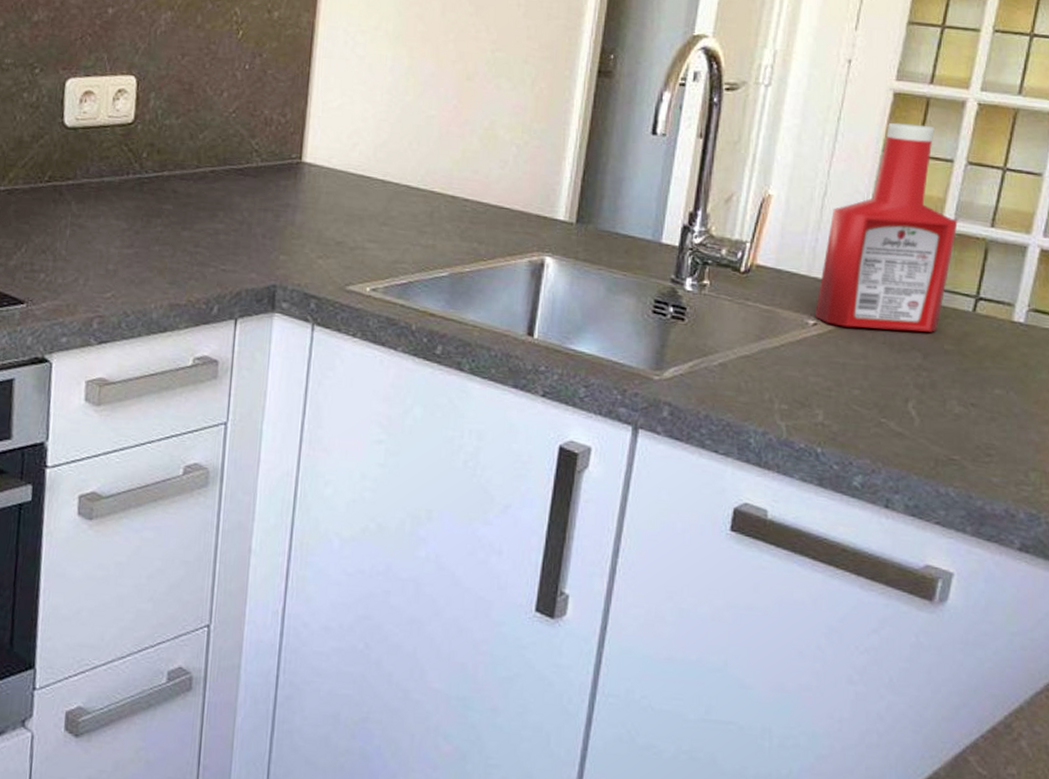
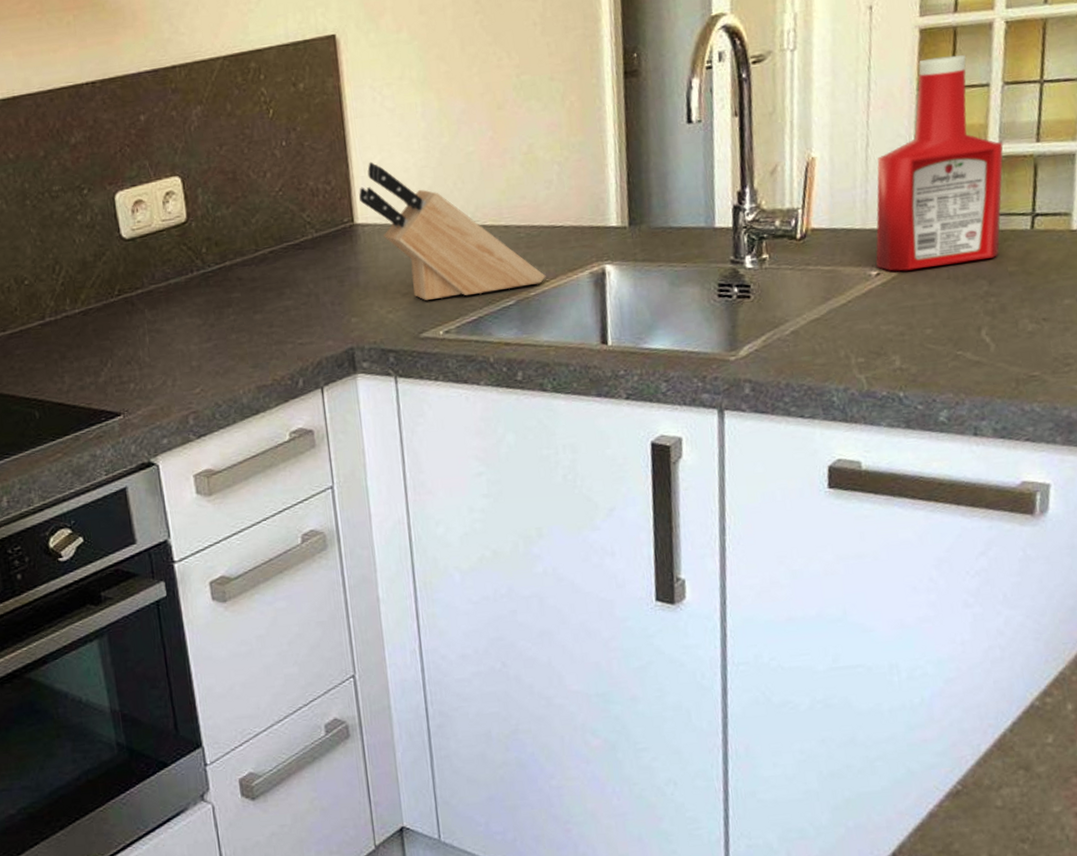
knife block: none [312,103,484,261] -> present [359,161,546,301]

